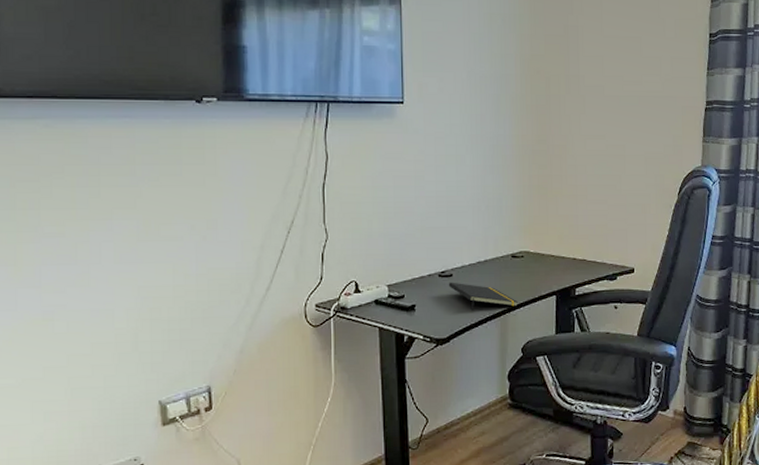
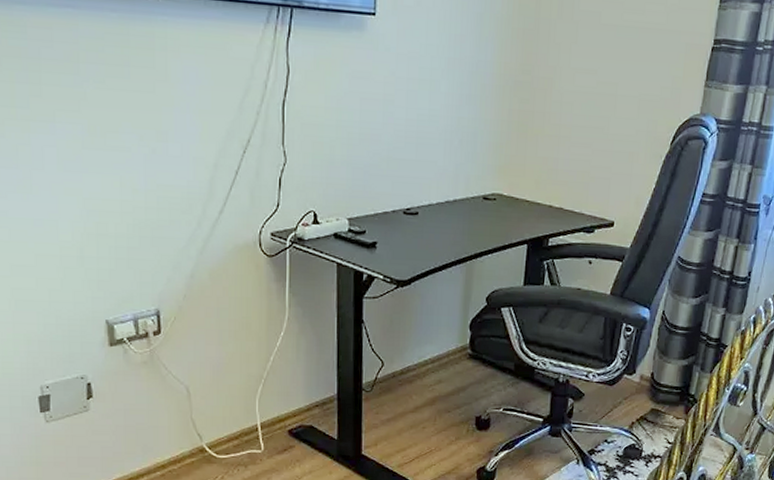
notepad: present [448,282,518,311] -> none [413,220,486,253]

